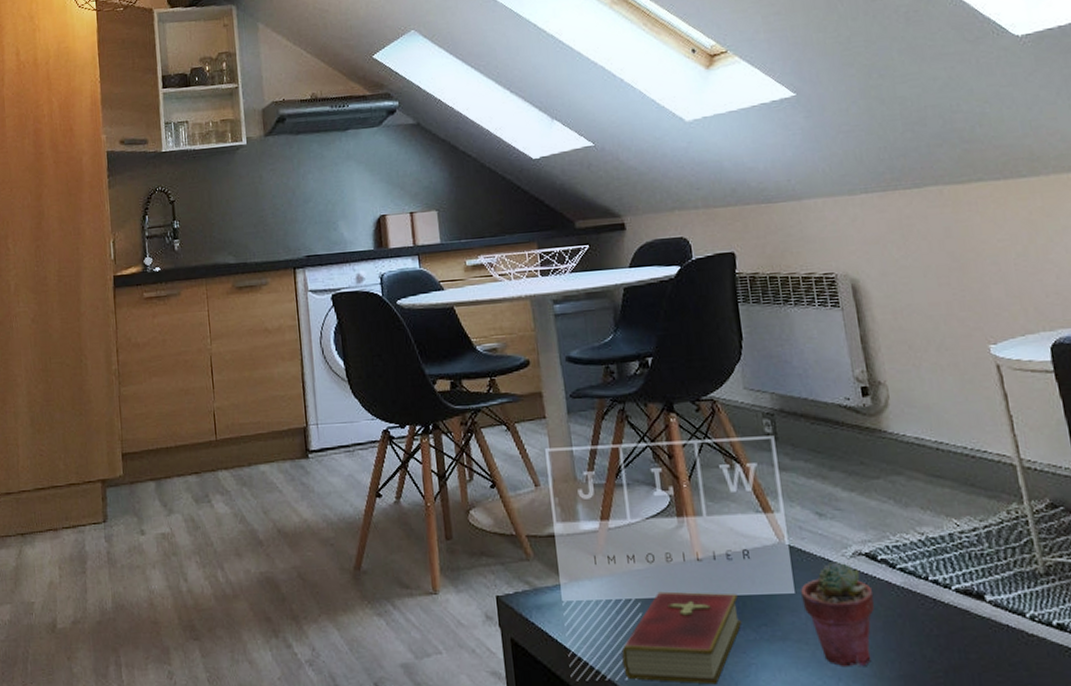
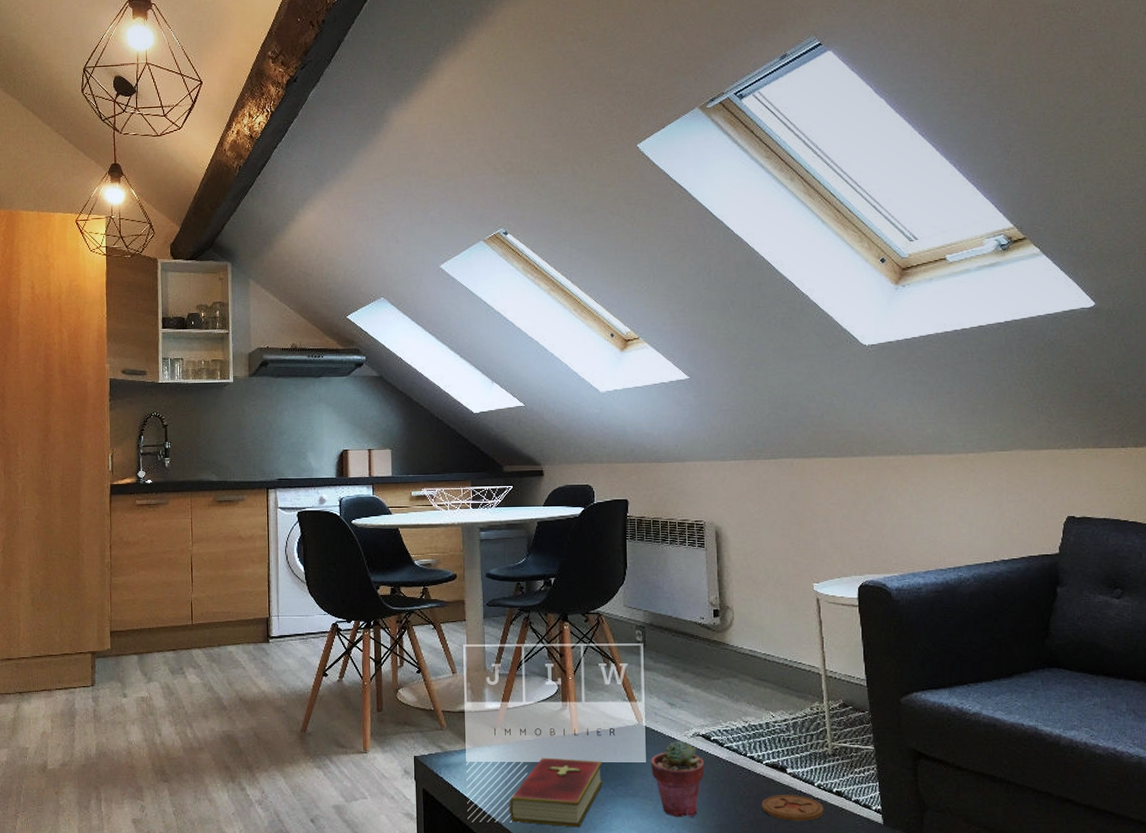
coaster: none [956,631,1044,667] -> present [761,795,824,821]

